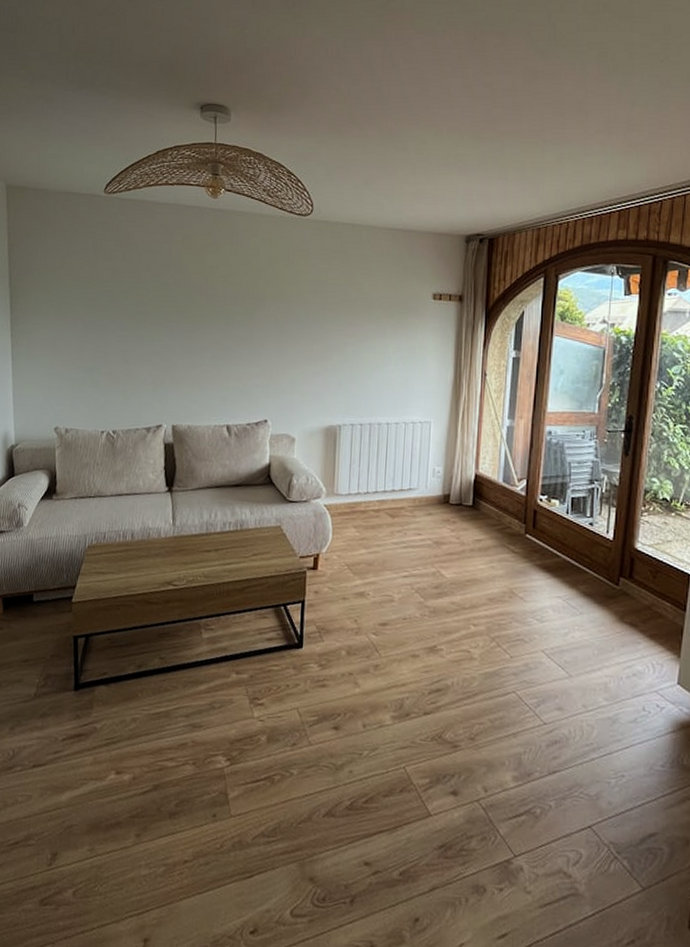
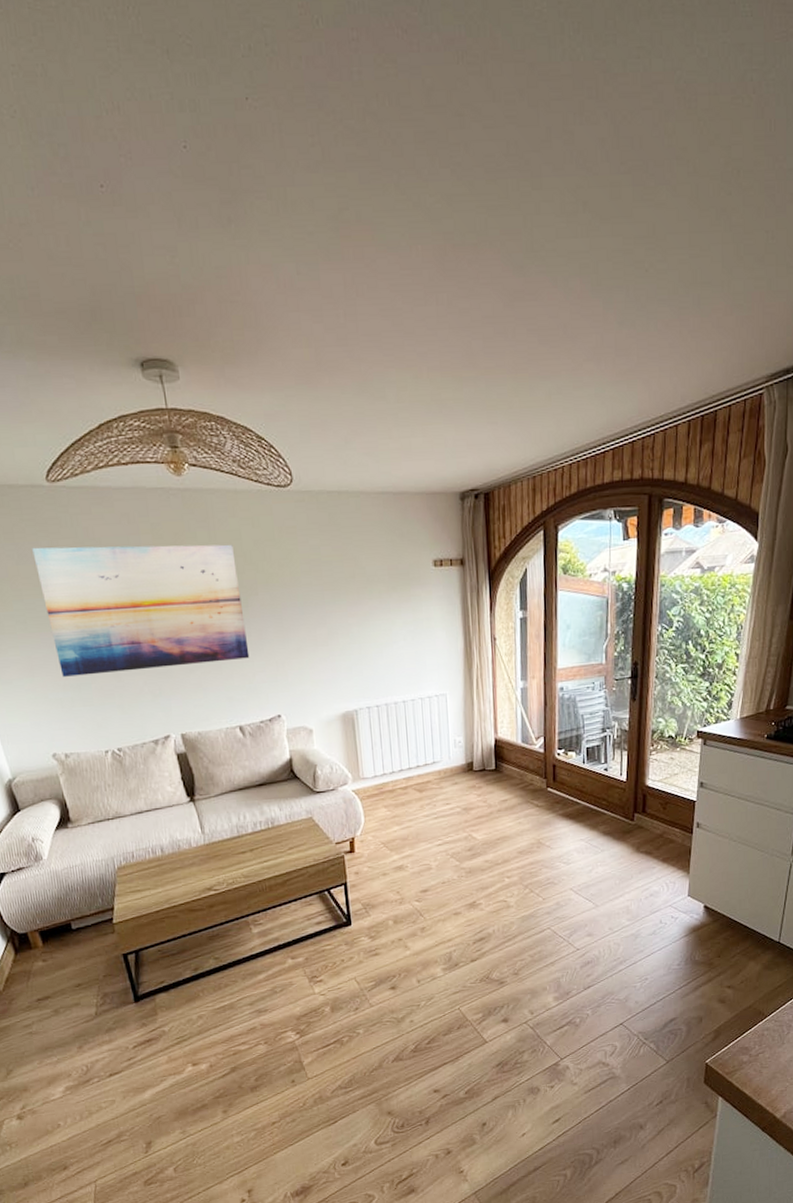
wall art: none [79,245,251,363] -> present [32,544,250,677]

